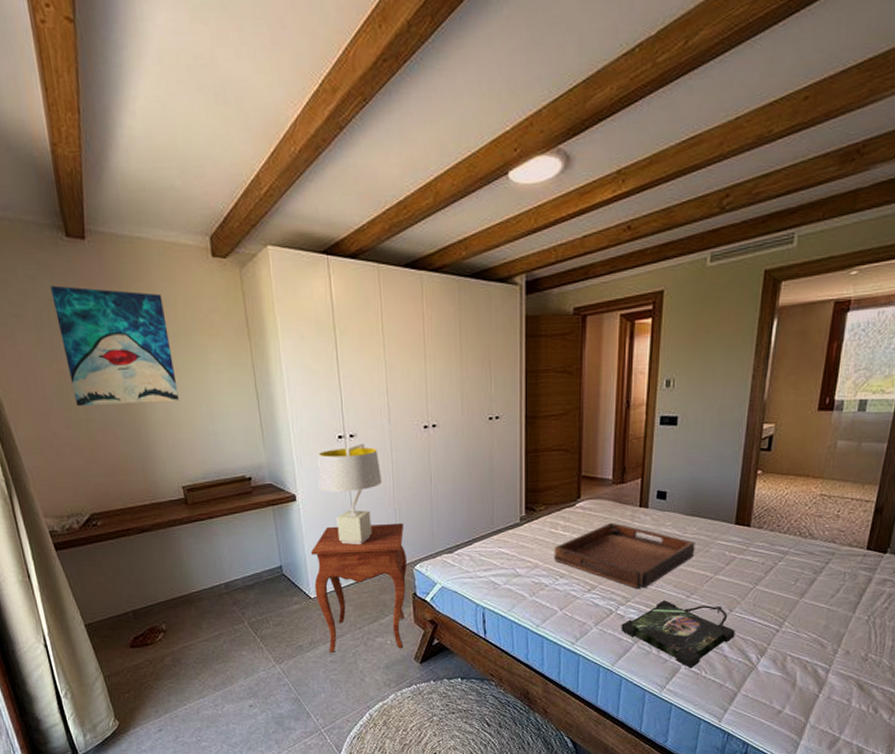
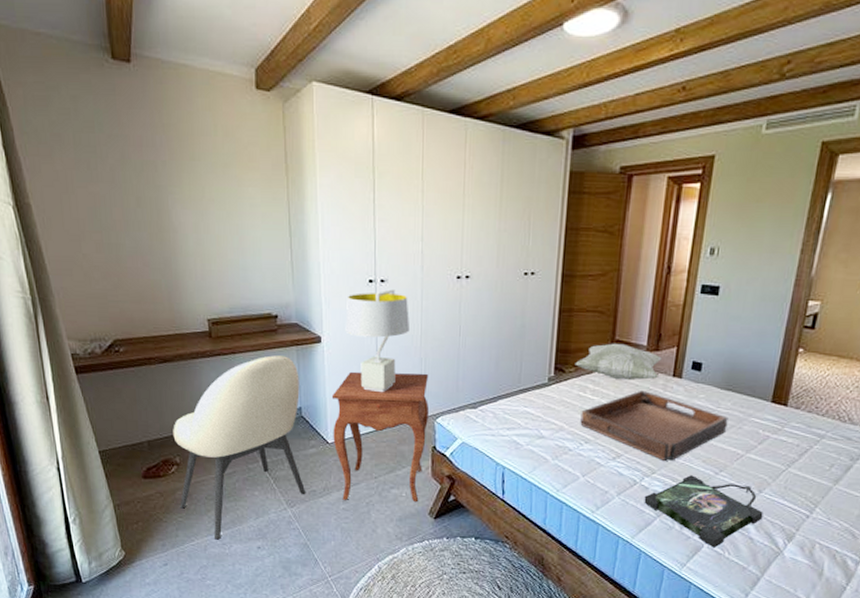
wall art: present [50,285,179,406] -> none [92,107,211,233]
chair: none [156,517,293,702] -> present [173,355,306,540]
decorative pillow: none [544,479,628,514] -> present [575,343,662,381]

